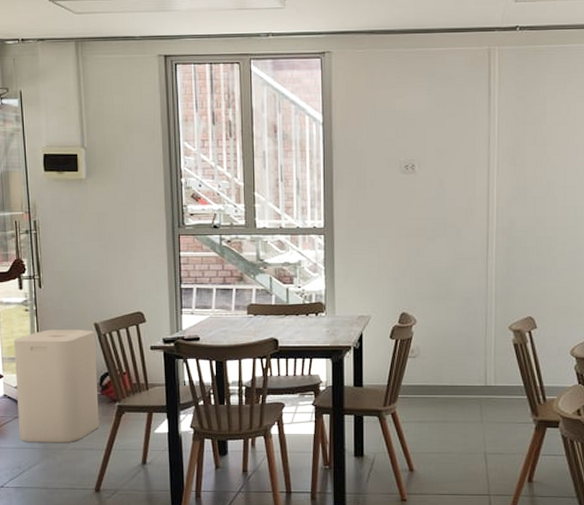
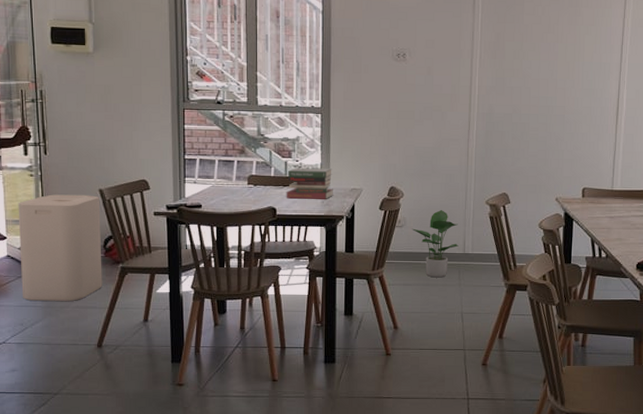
books: none [288,294,339,330] -> present [286,167,333,200]
potted plant: none [426,338,479,414] -> present [412,210,459,278]

